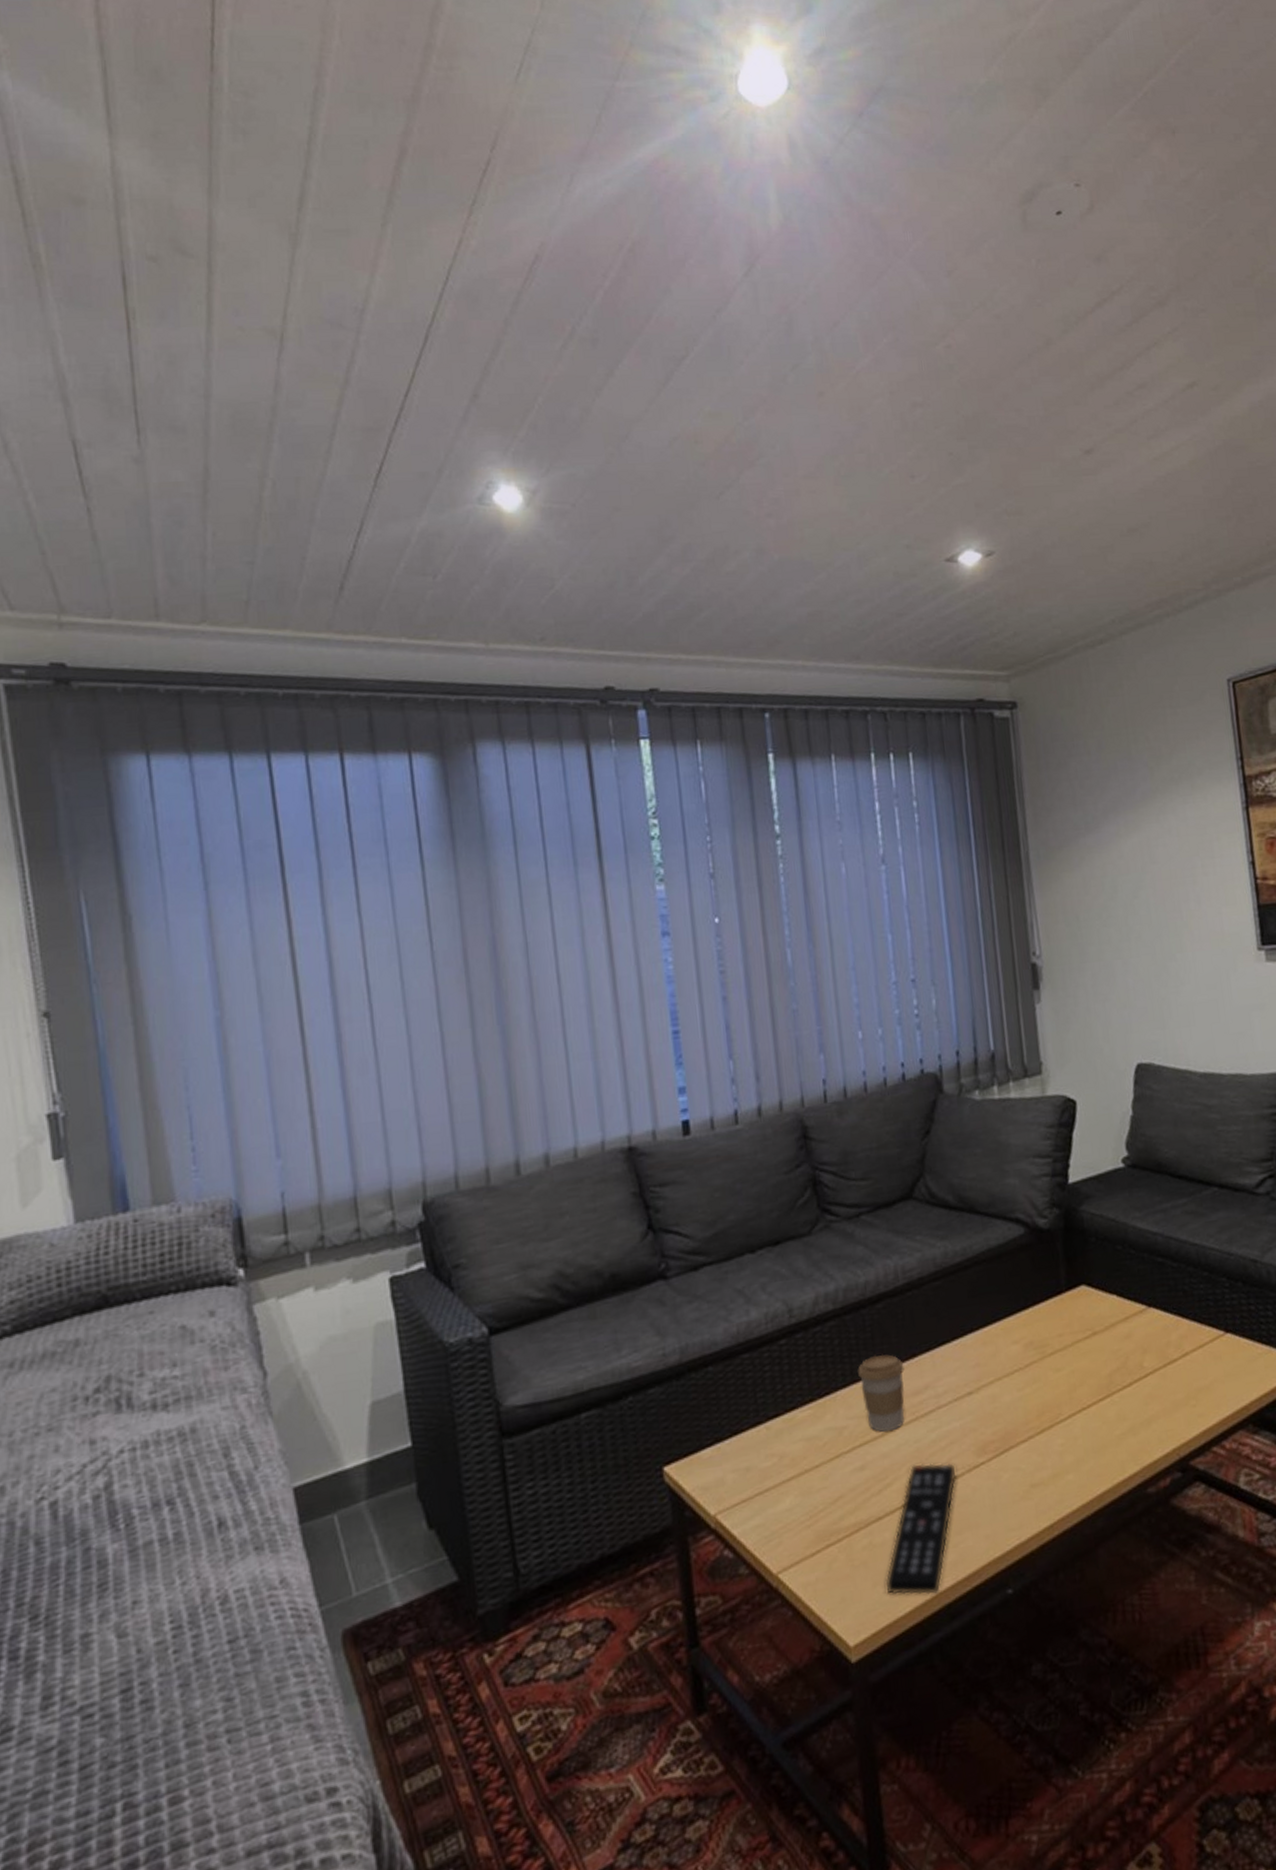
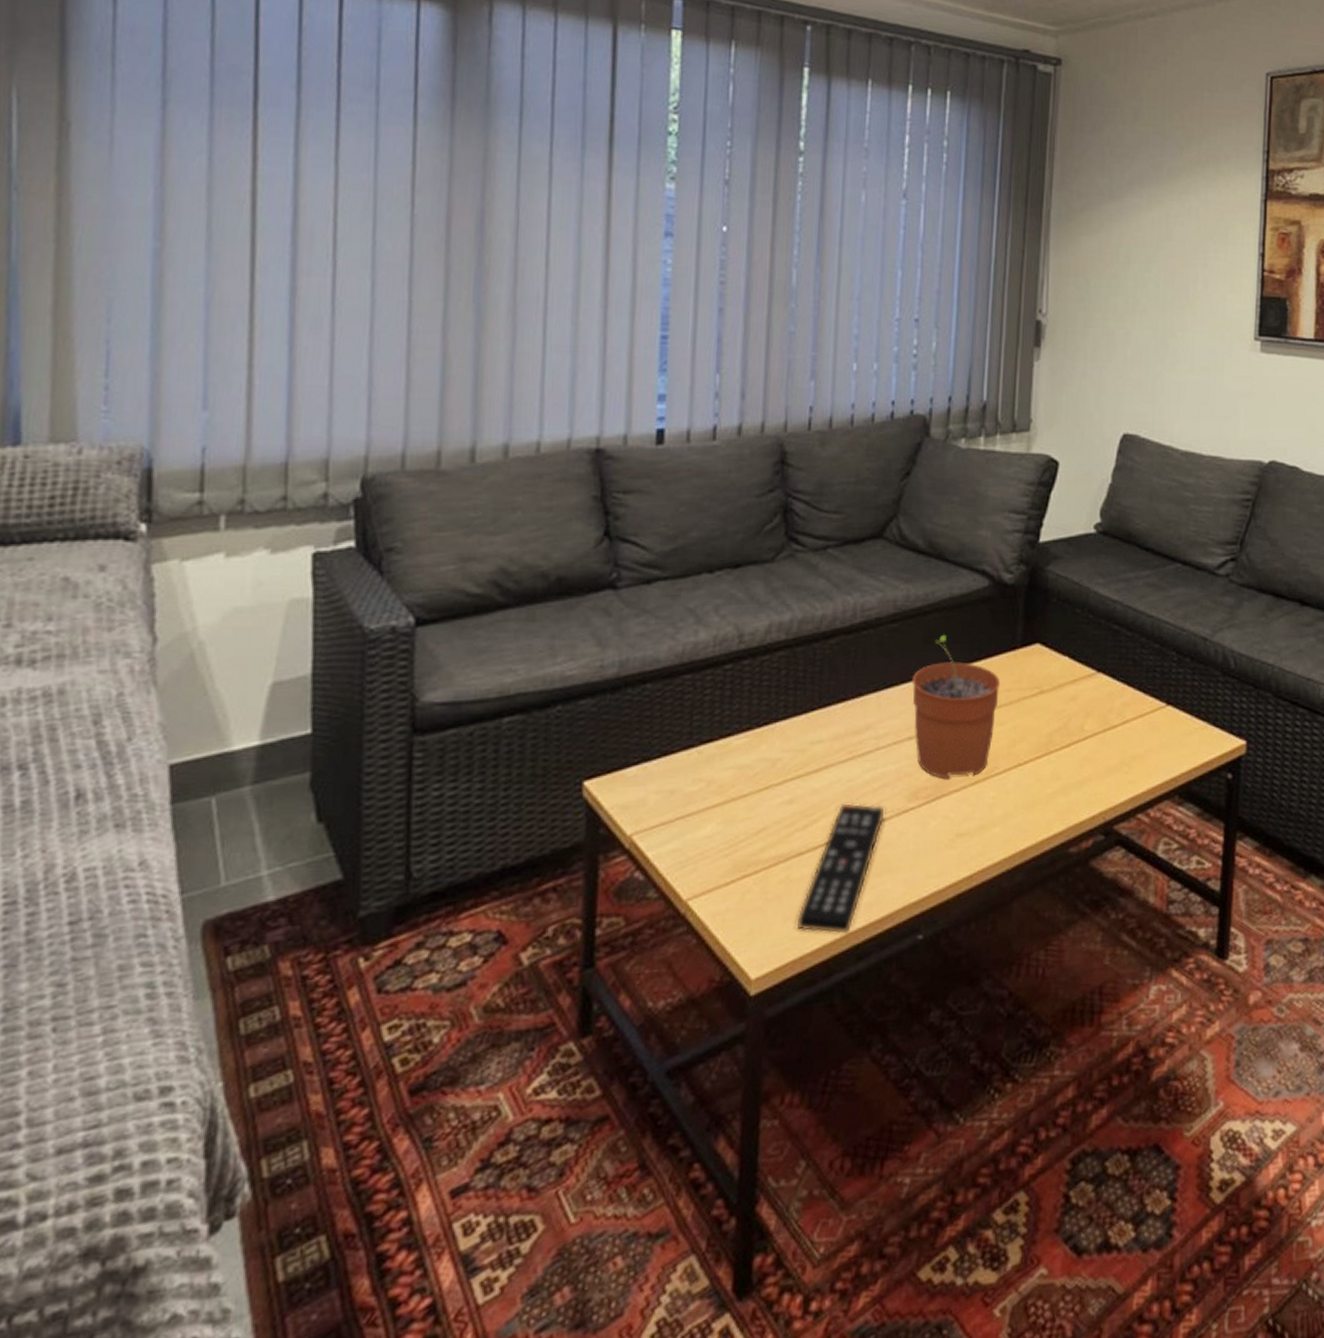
coffee cup: present [858,1354,905,1432] -> none [801,690,849,768]
plant pot: none [962,1286,1052,1431] -> present [911,634,1001,779]

